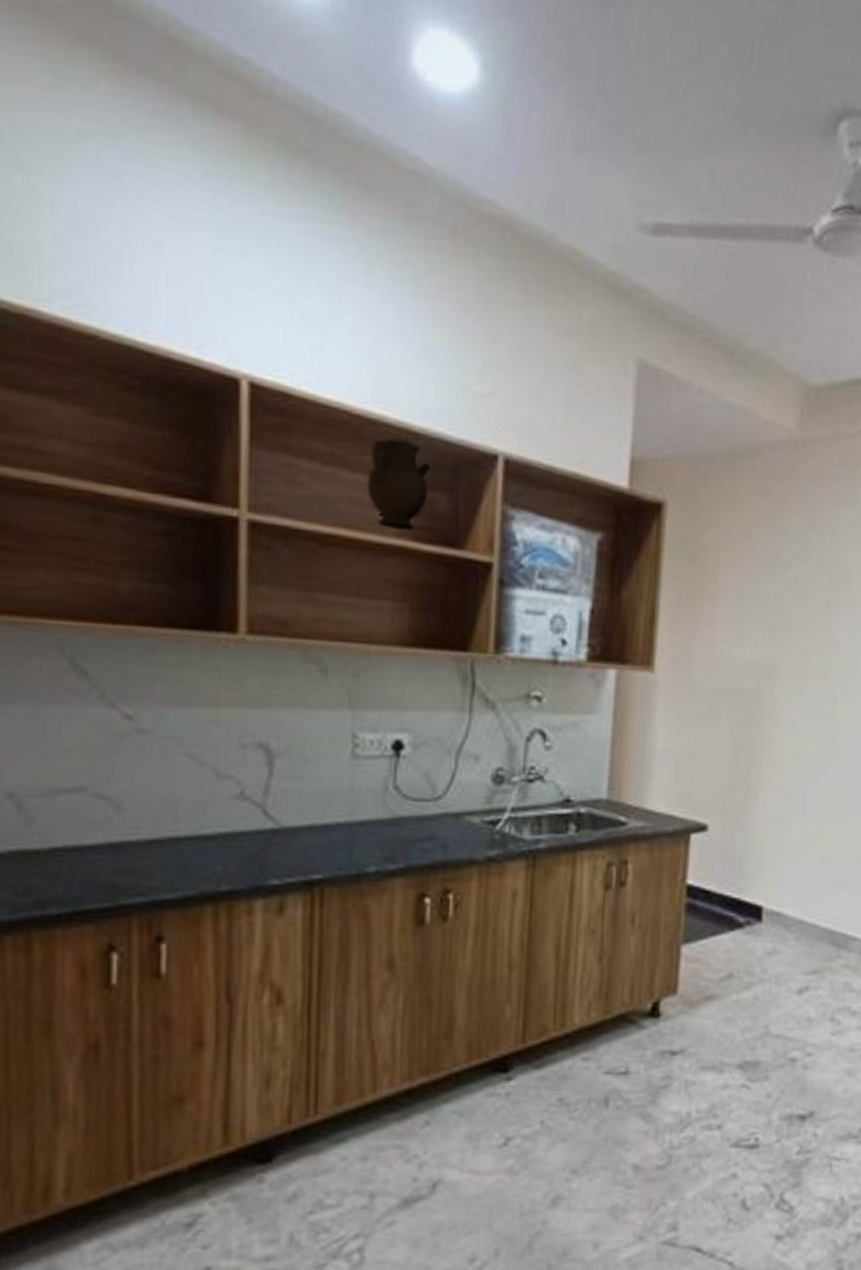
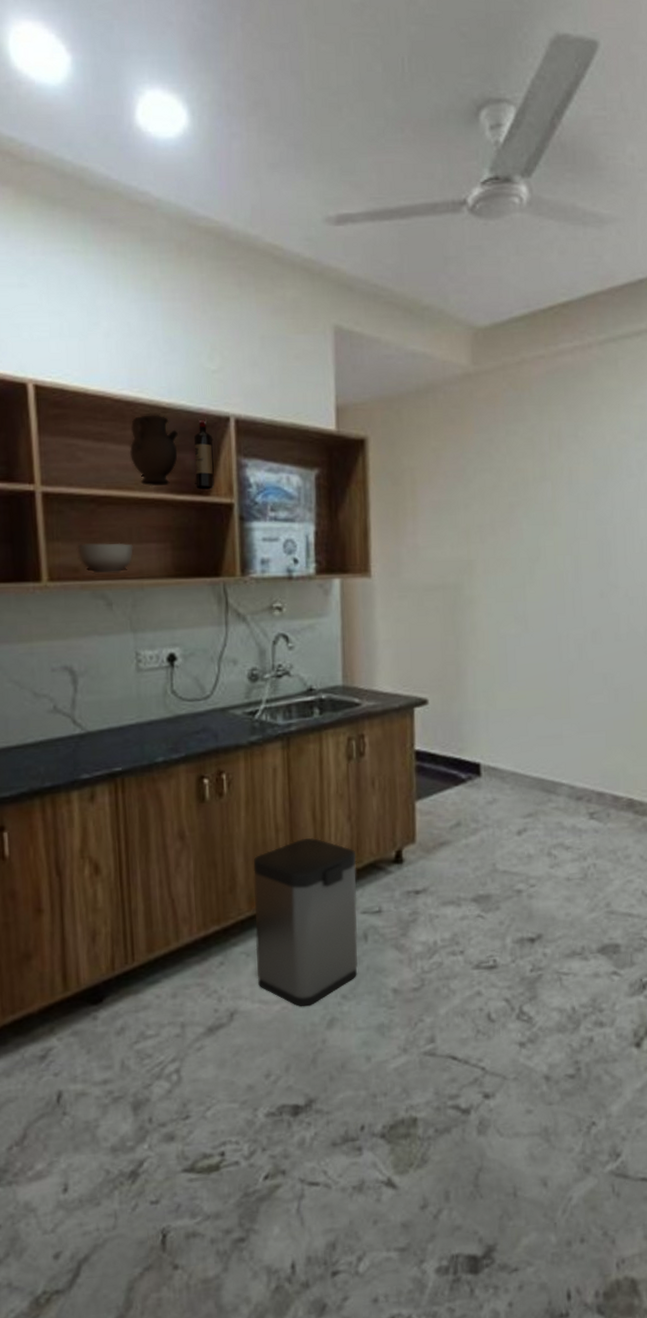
bowl: none [289,591,361,633] -> present [78,543,133,574]
wine bottle: none [447,453,473,543] -> present [193,418,214,490]
pedal bin: none [469,980,603,1181] -> present [253,838,358,1007]

